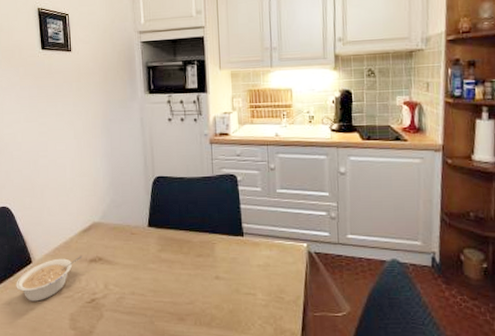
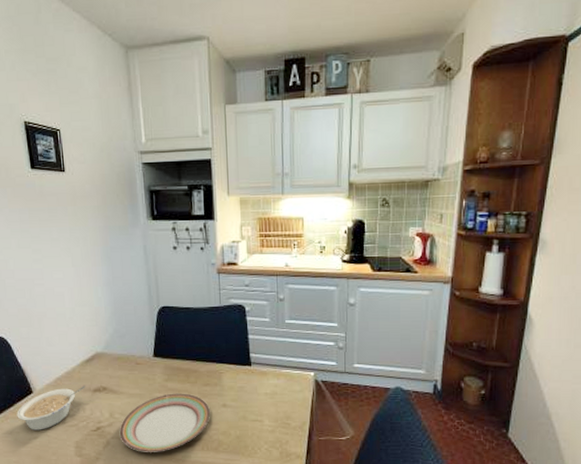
plate: none [113,264,203,326] -> present [119,393,210,452]

